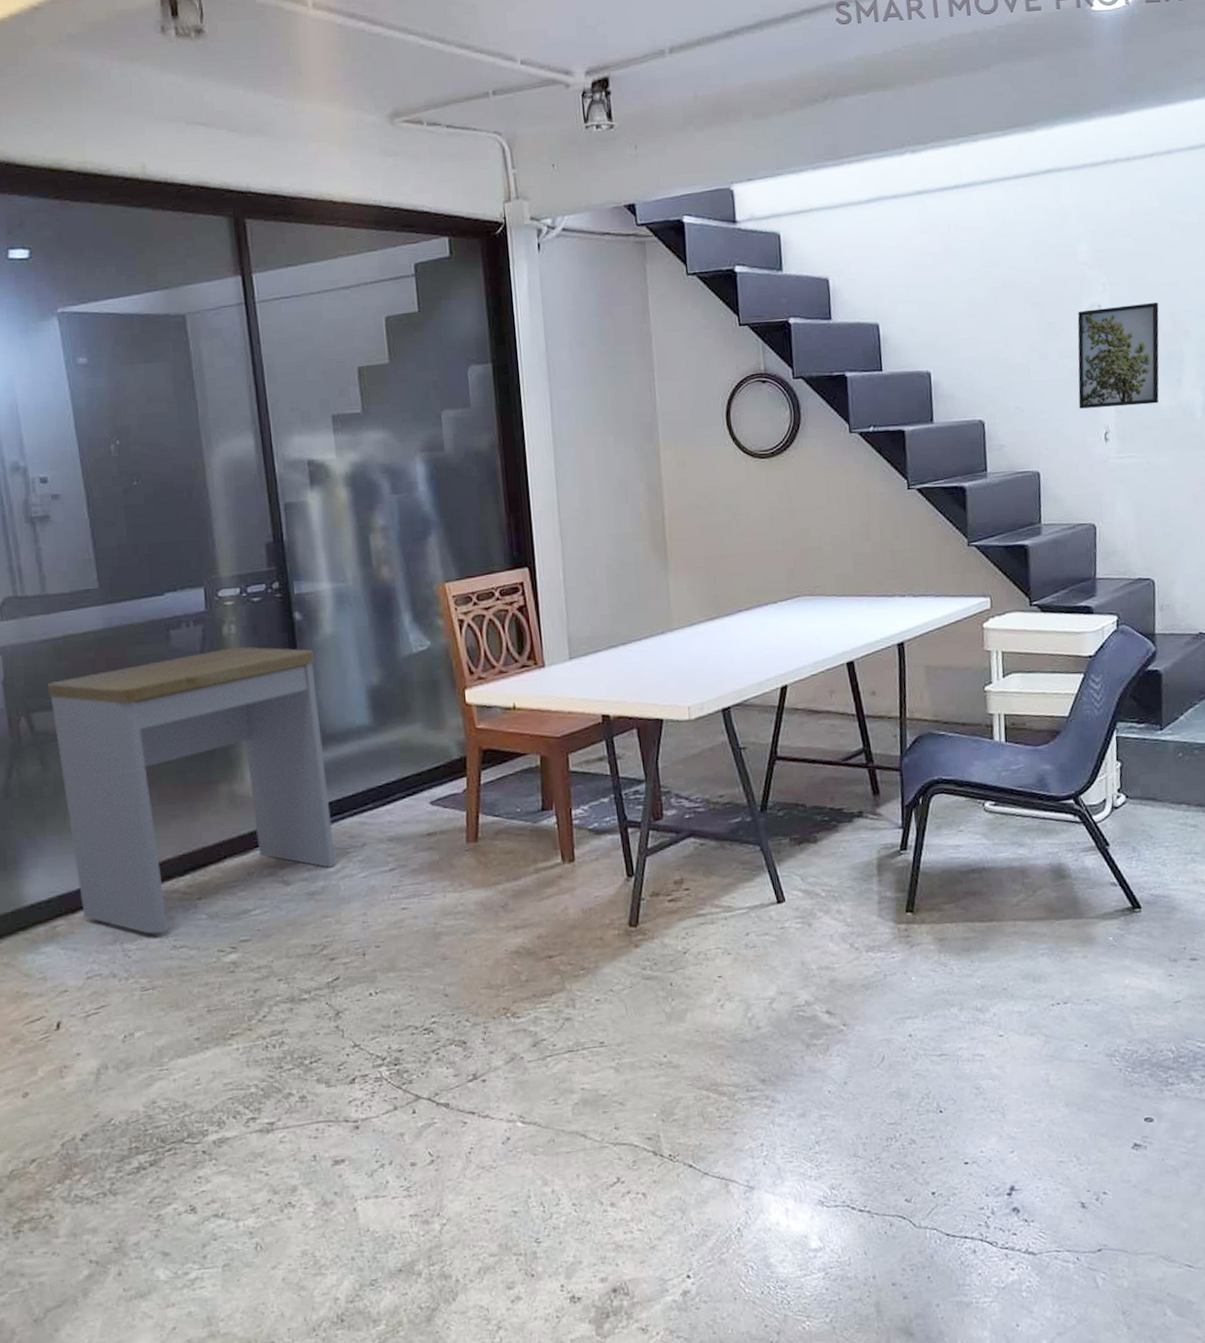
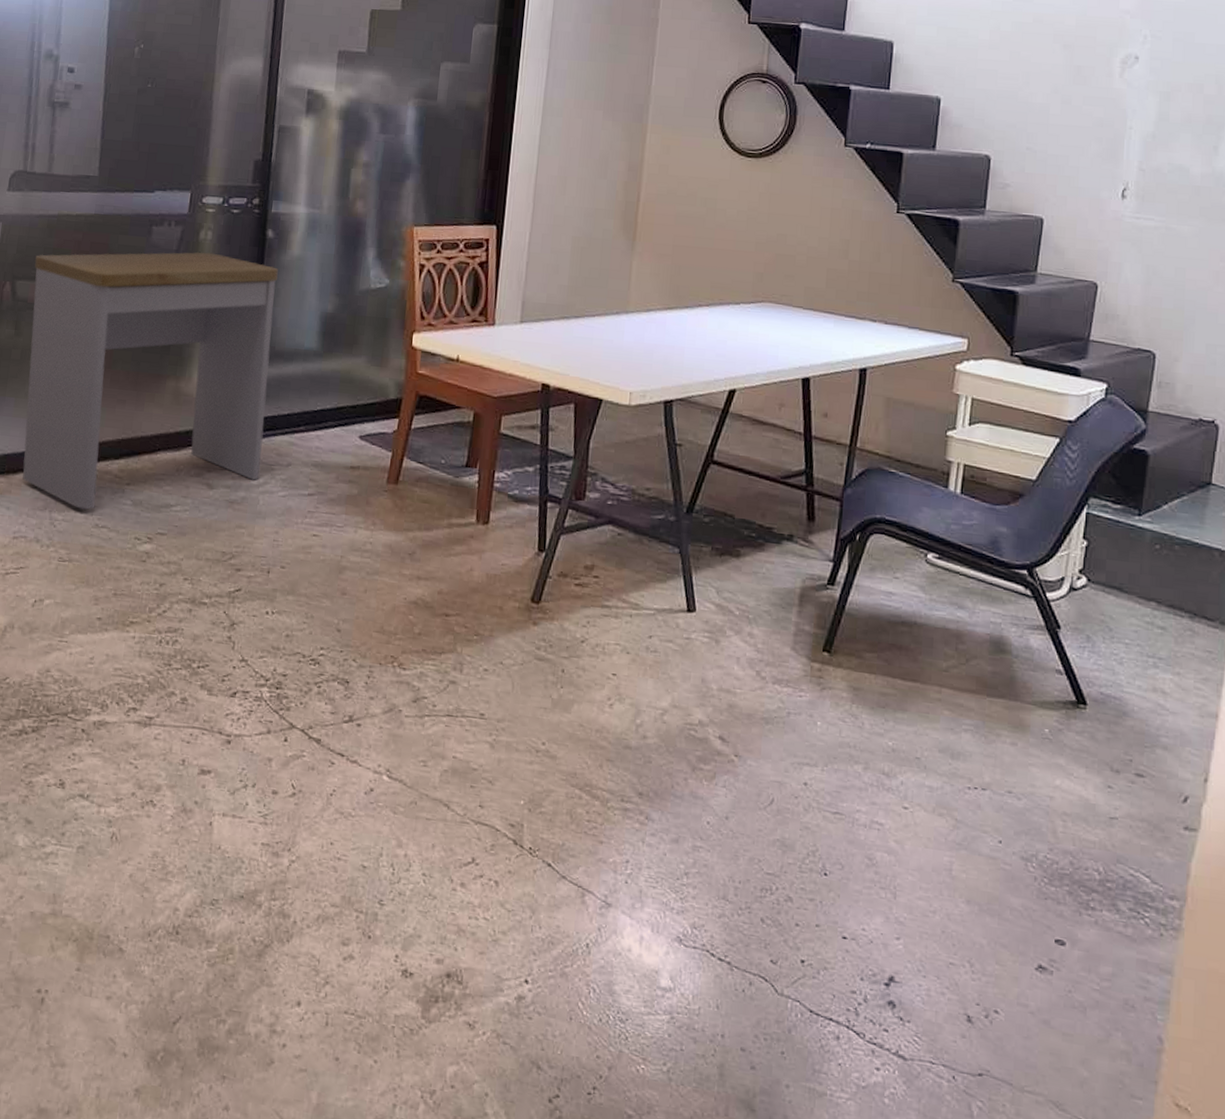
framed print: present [1077,302,1159,409] -> none [1098,59,1205,168]

